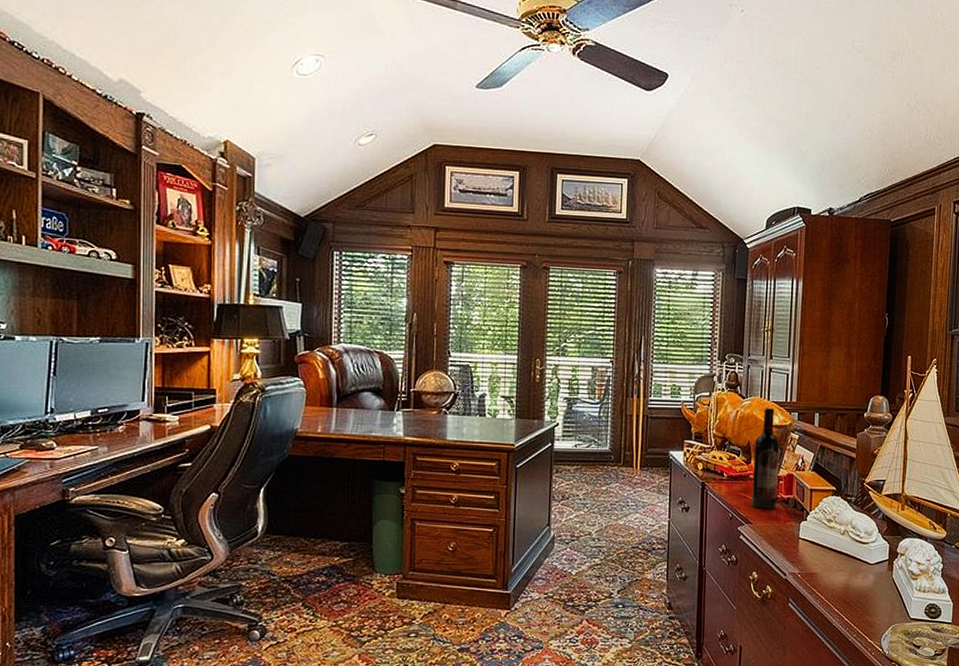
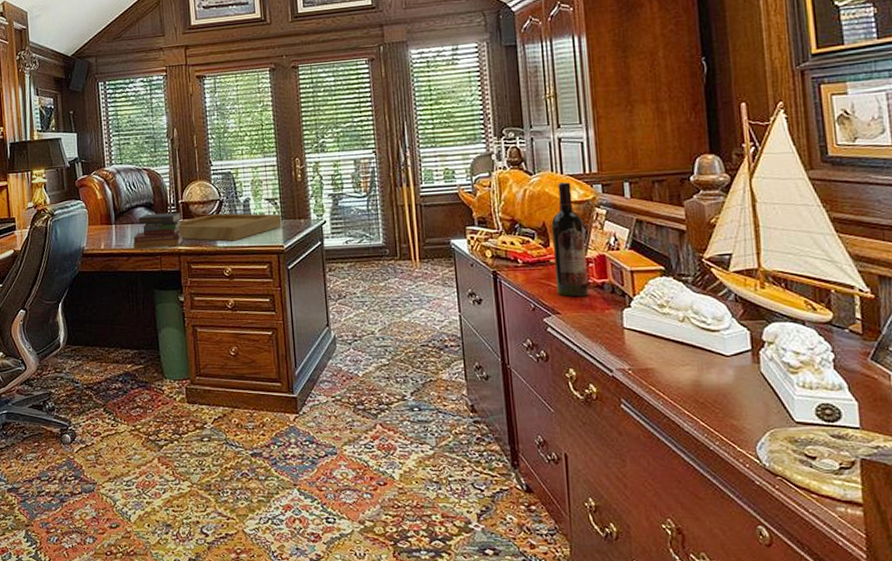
books: none [355,399,411,437] -> present [133,212,183,250]
tray: none [407,405,516,436] -> present [179,213,282,242]

